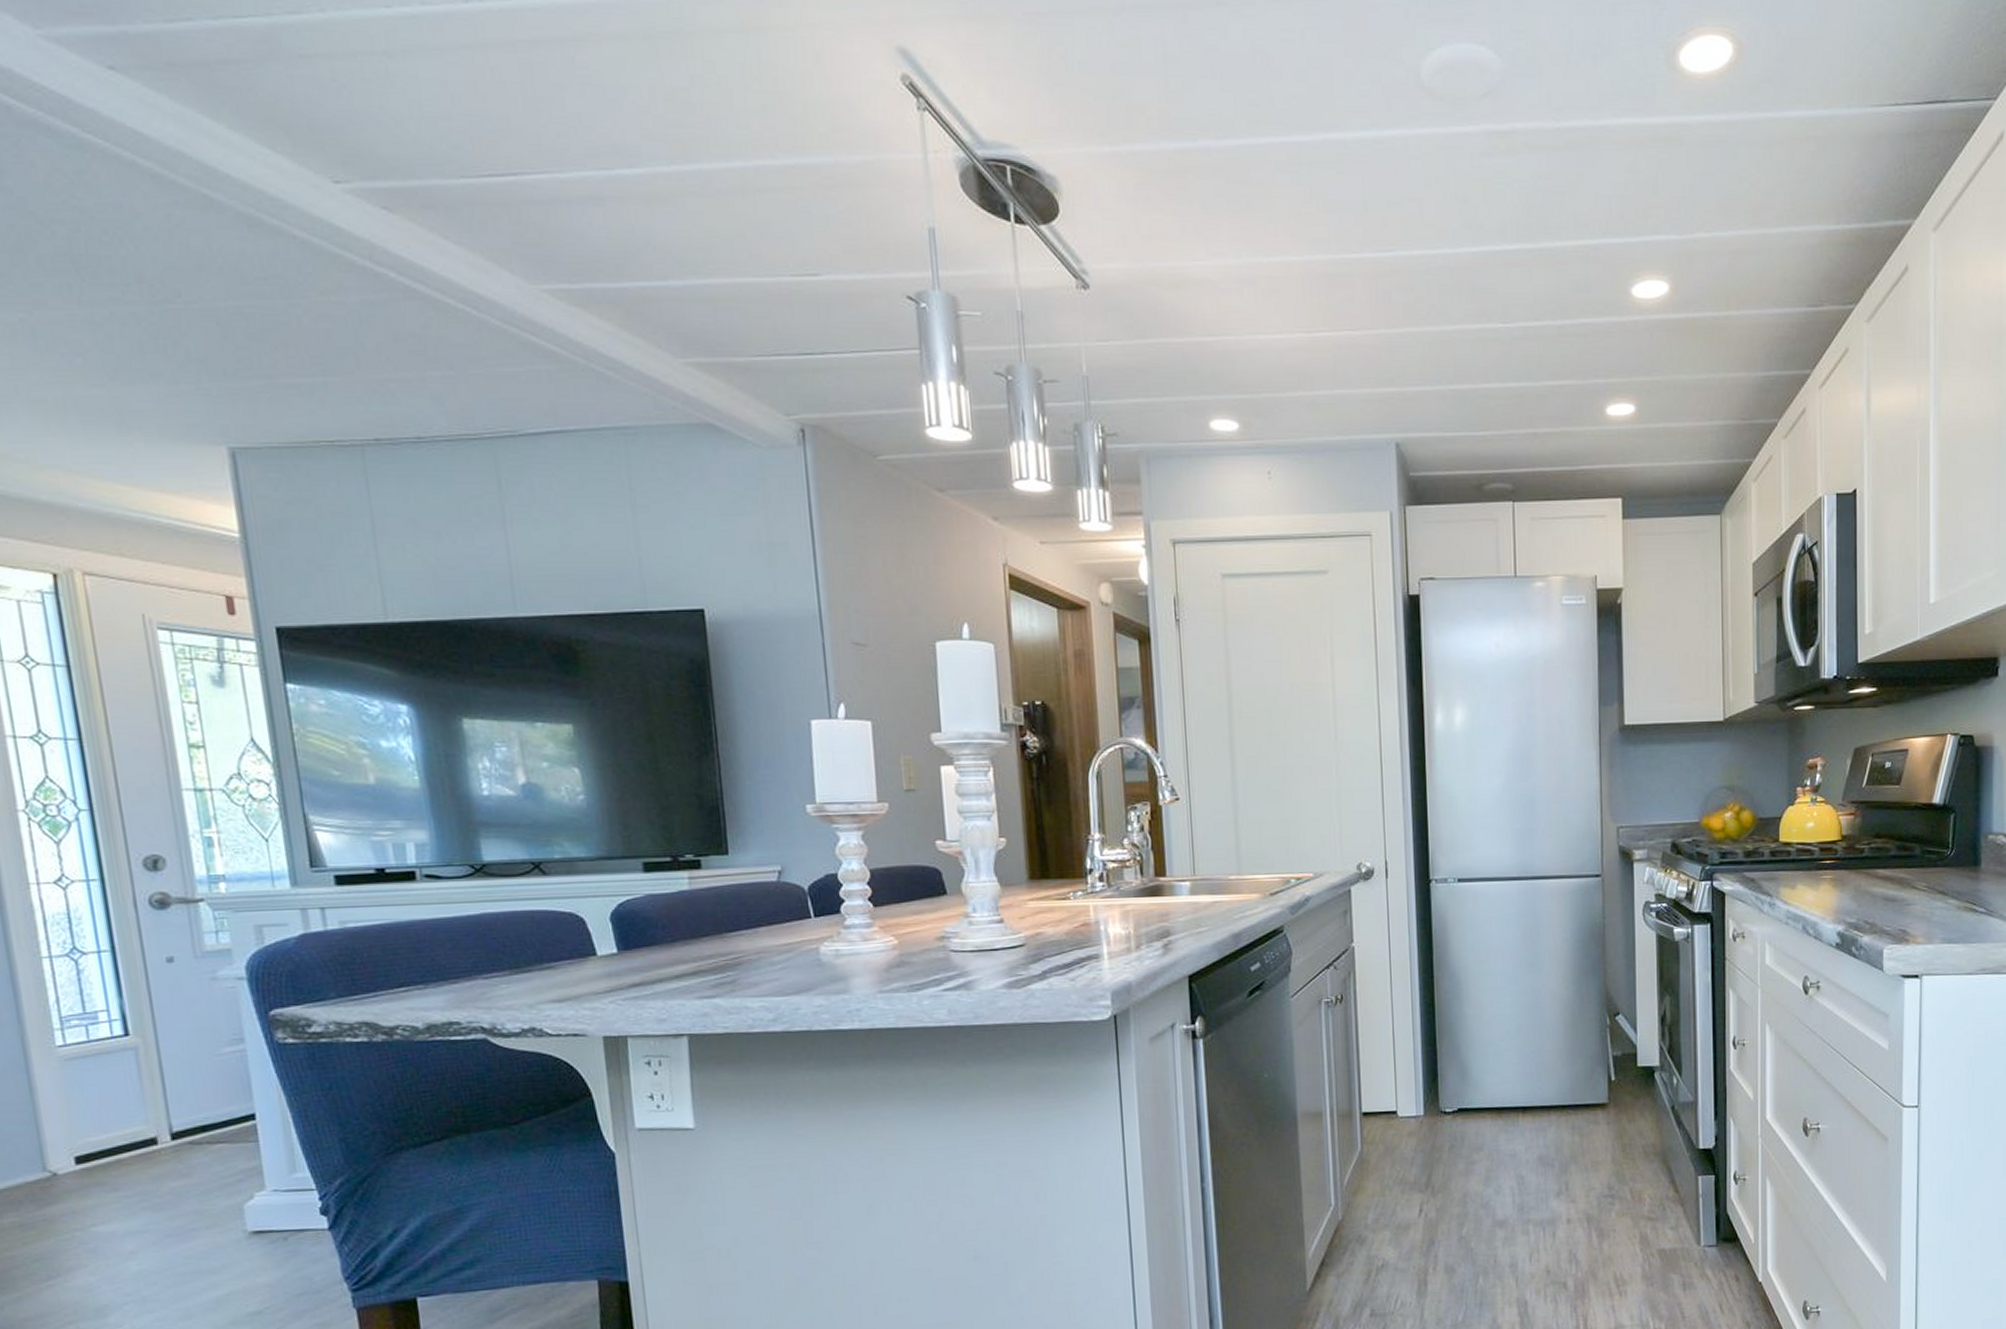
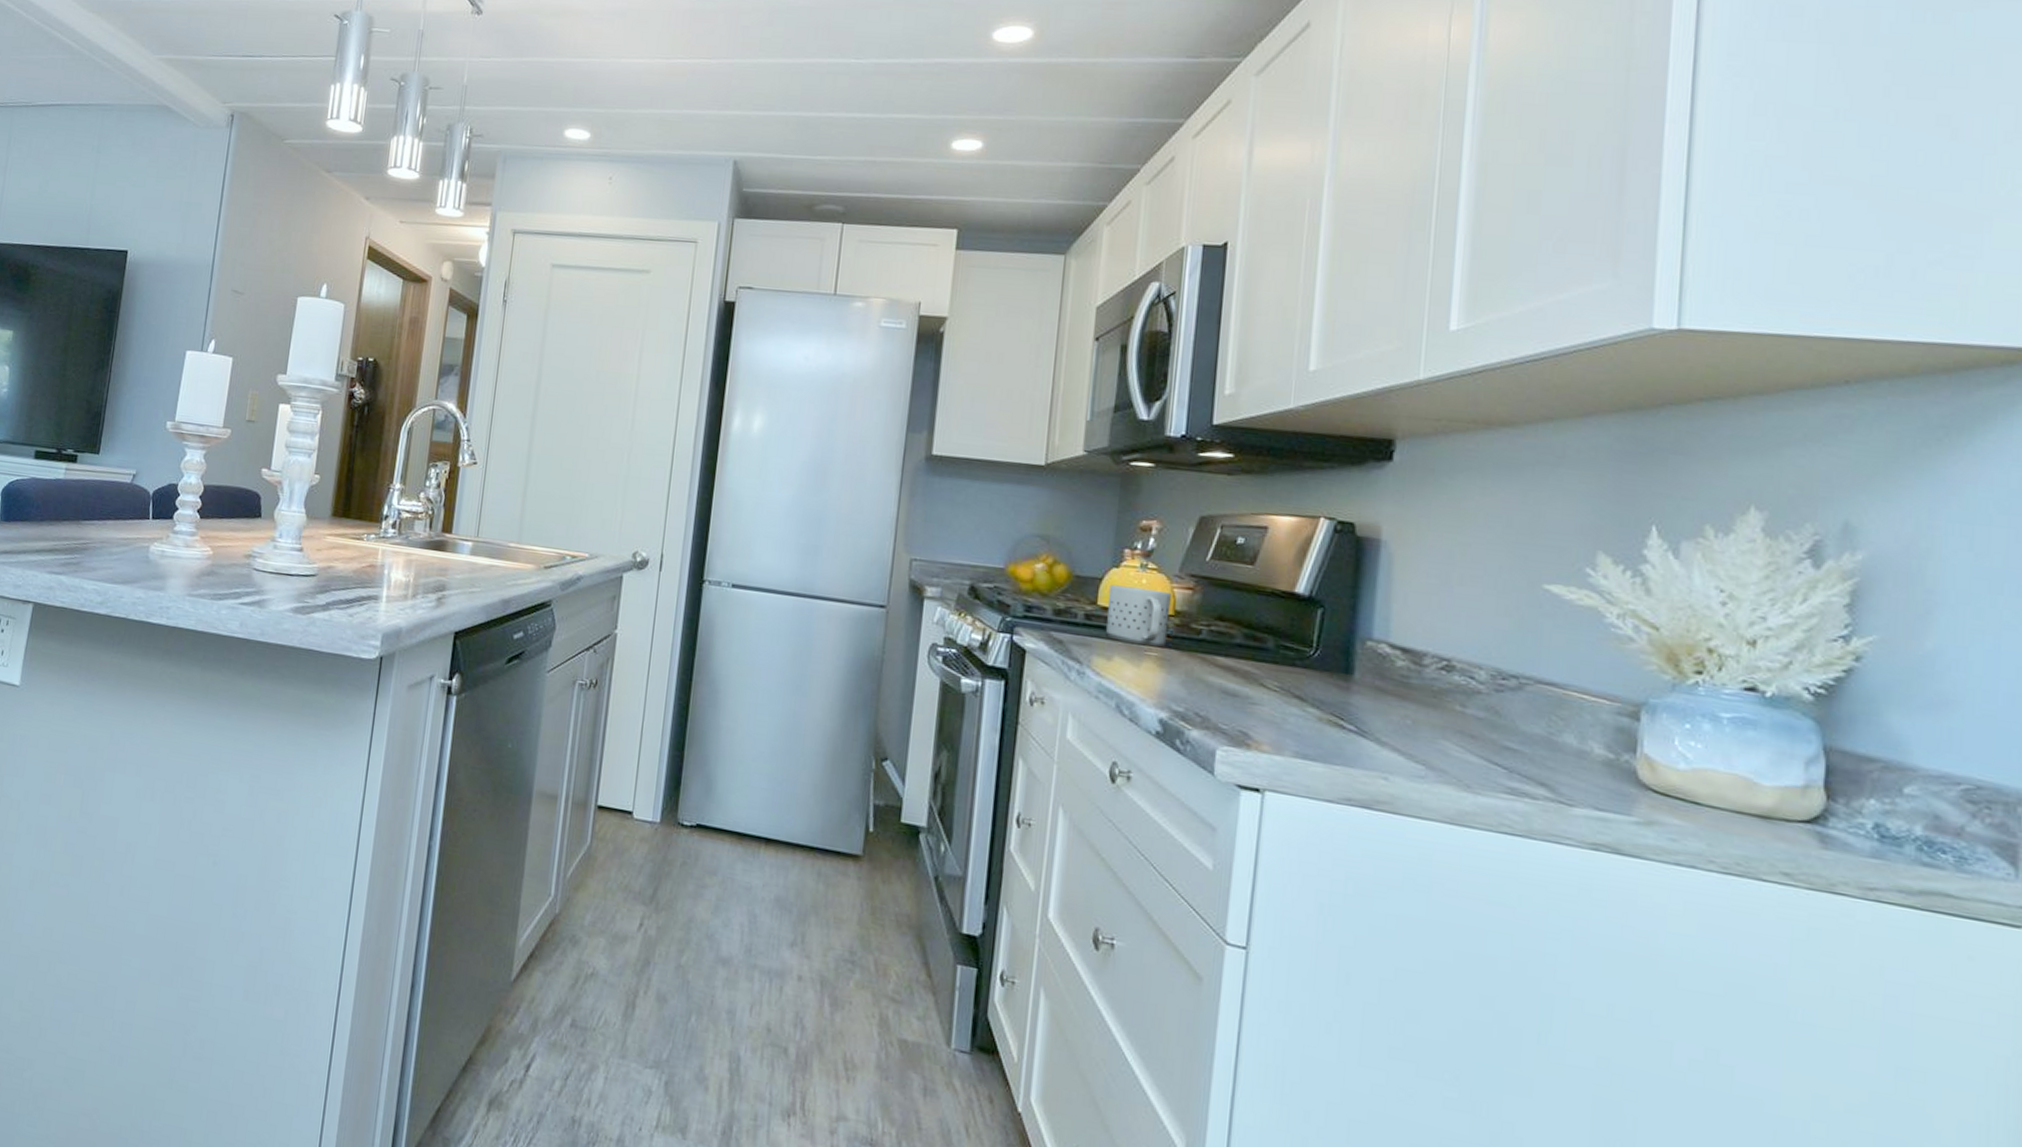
mug: none [1787,820,1838,871] -> present [1104,584,1171,648]

